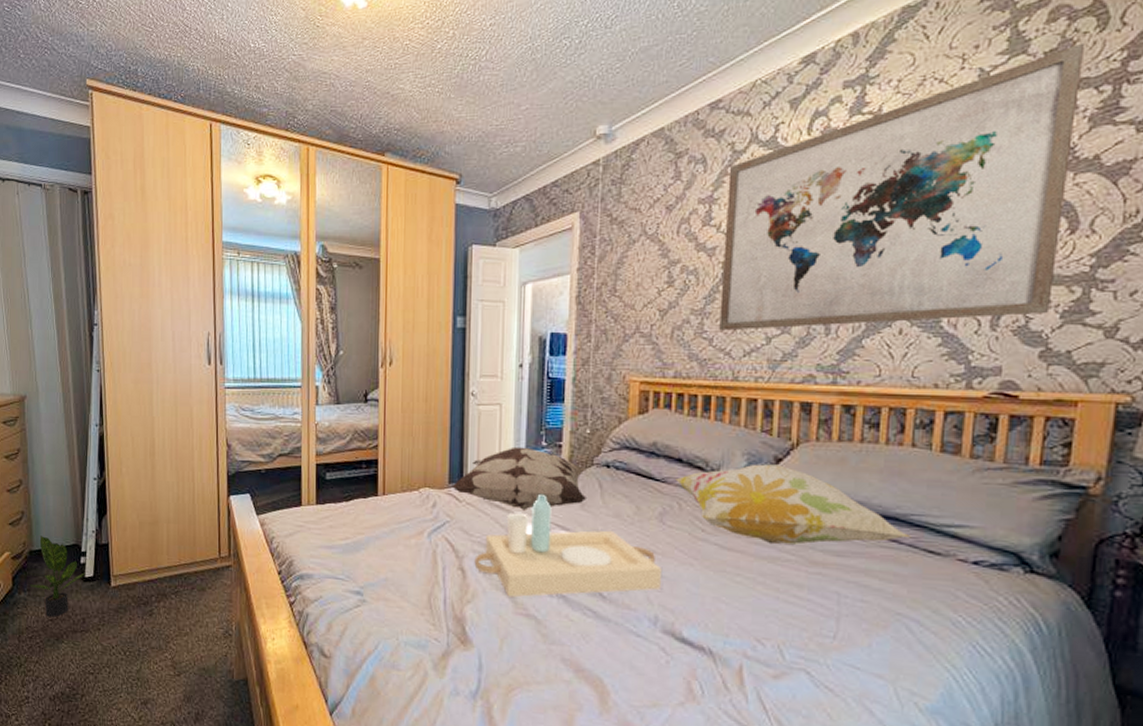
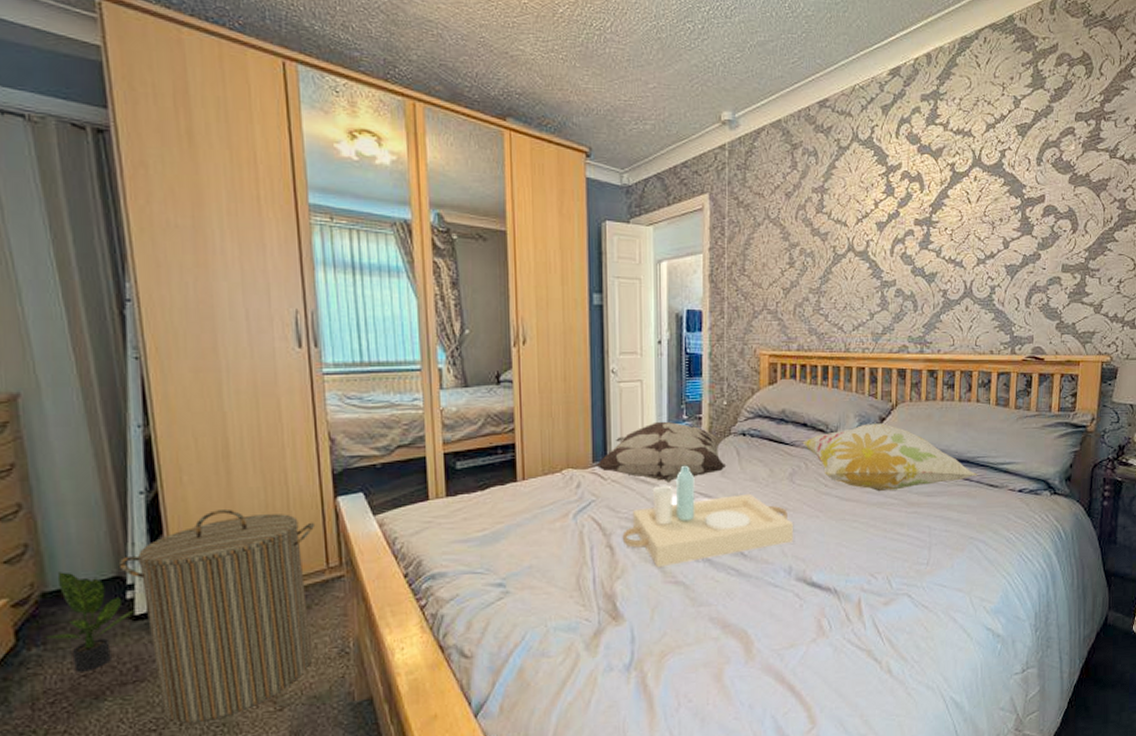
laundry hamper: none [77,498,213,674] -> present [118,510,316,724]
wall art: present [719,42,1086,331] -> none [833,85,1079,308]

